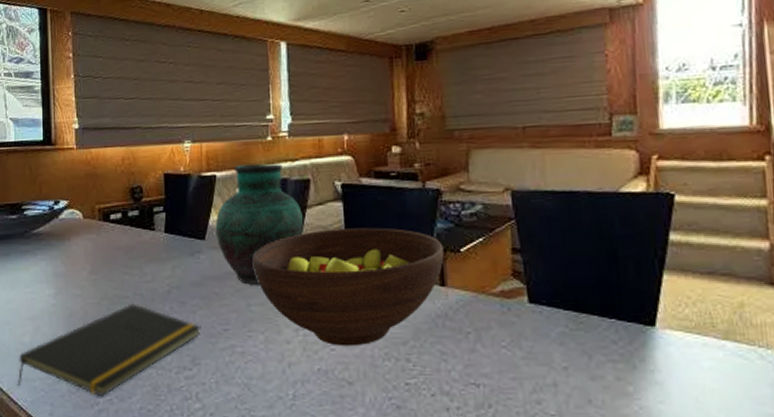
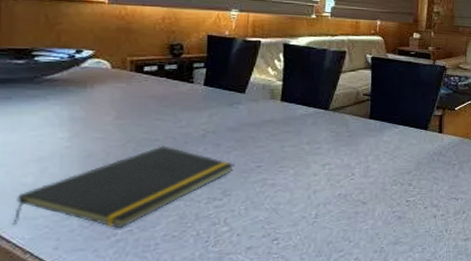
vase: present [215,163,303,285] -> none [256,34,337,131]
fruit bowl: present [252,227,444,347] -> none [289,90,444,177]

